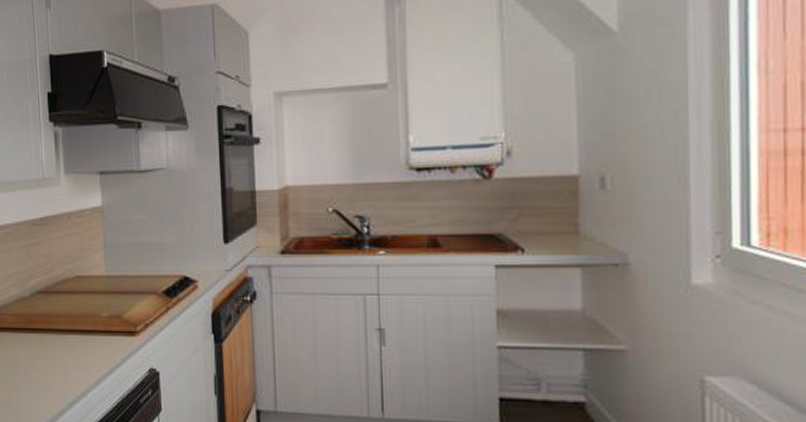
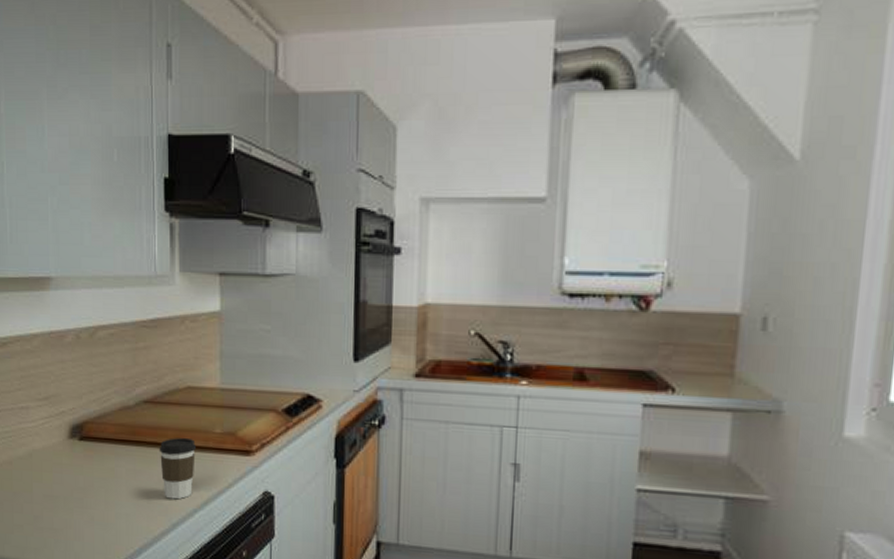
coffee cup: none [53,322,86,381] -> present [159,437,196,500]

